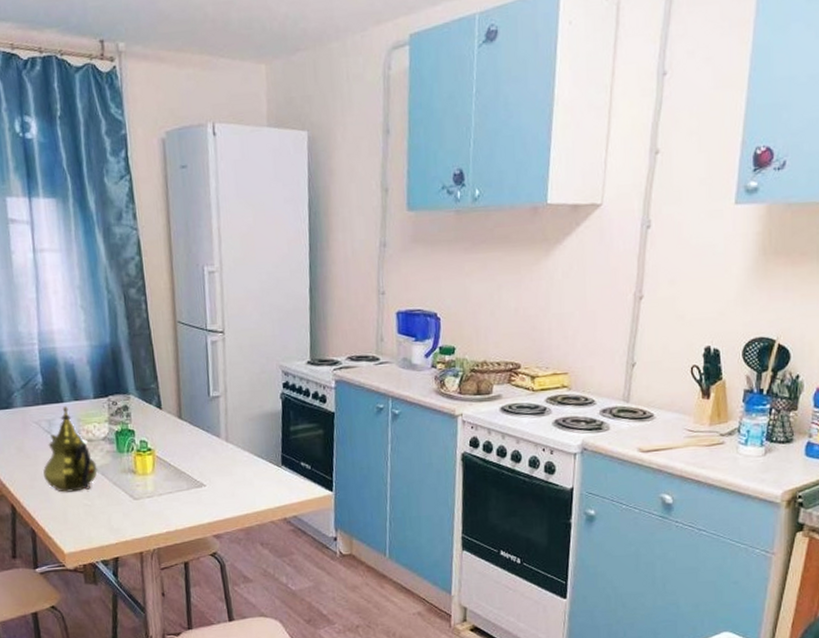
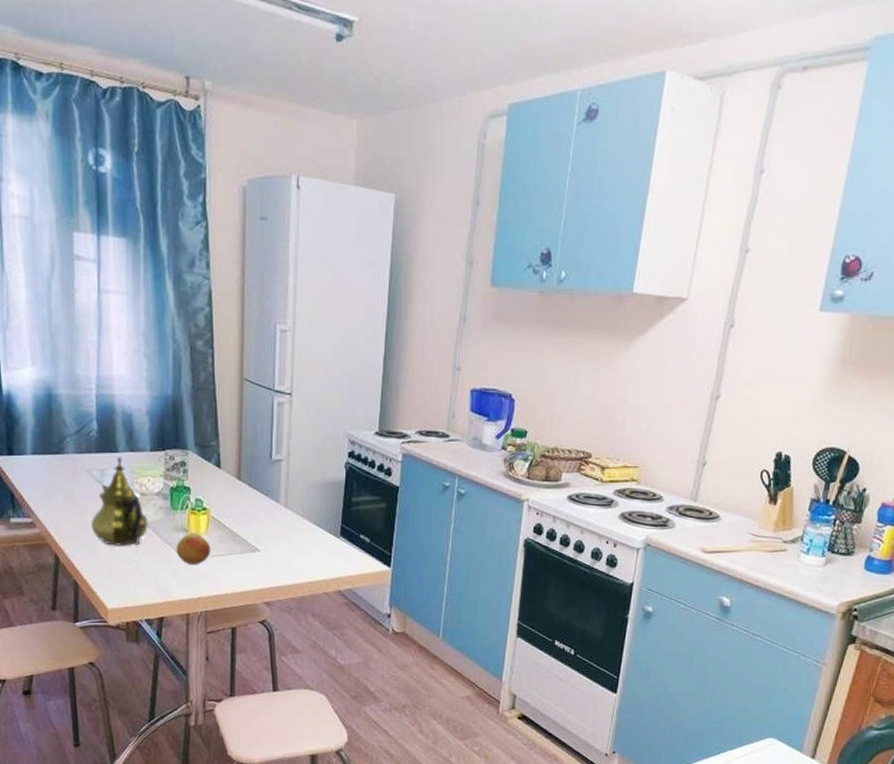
fruit: none [125,473,159,504] -> present [176,532,211,564]

